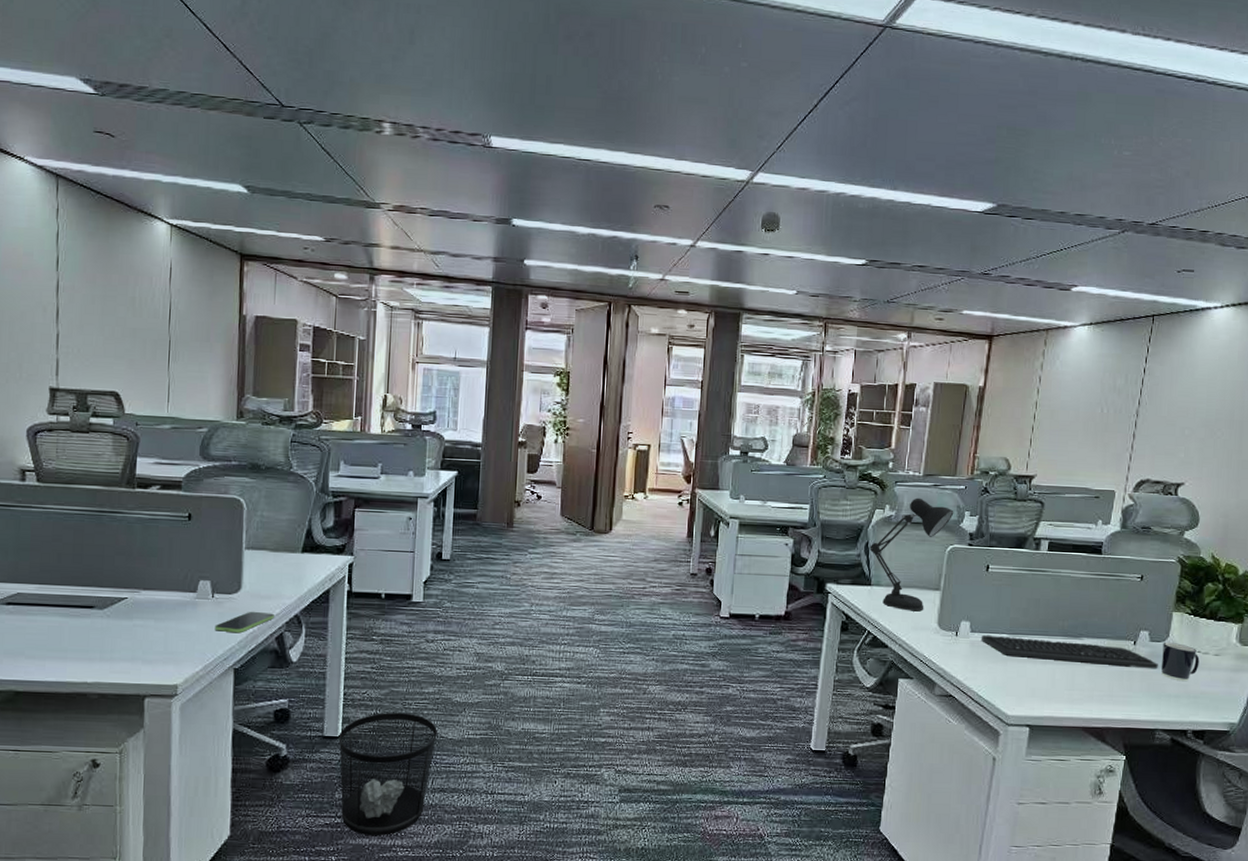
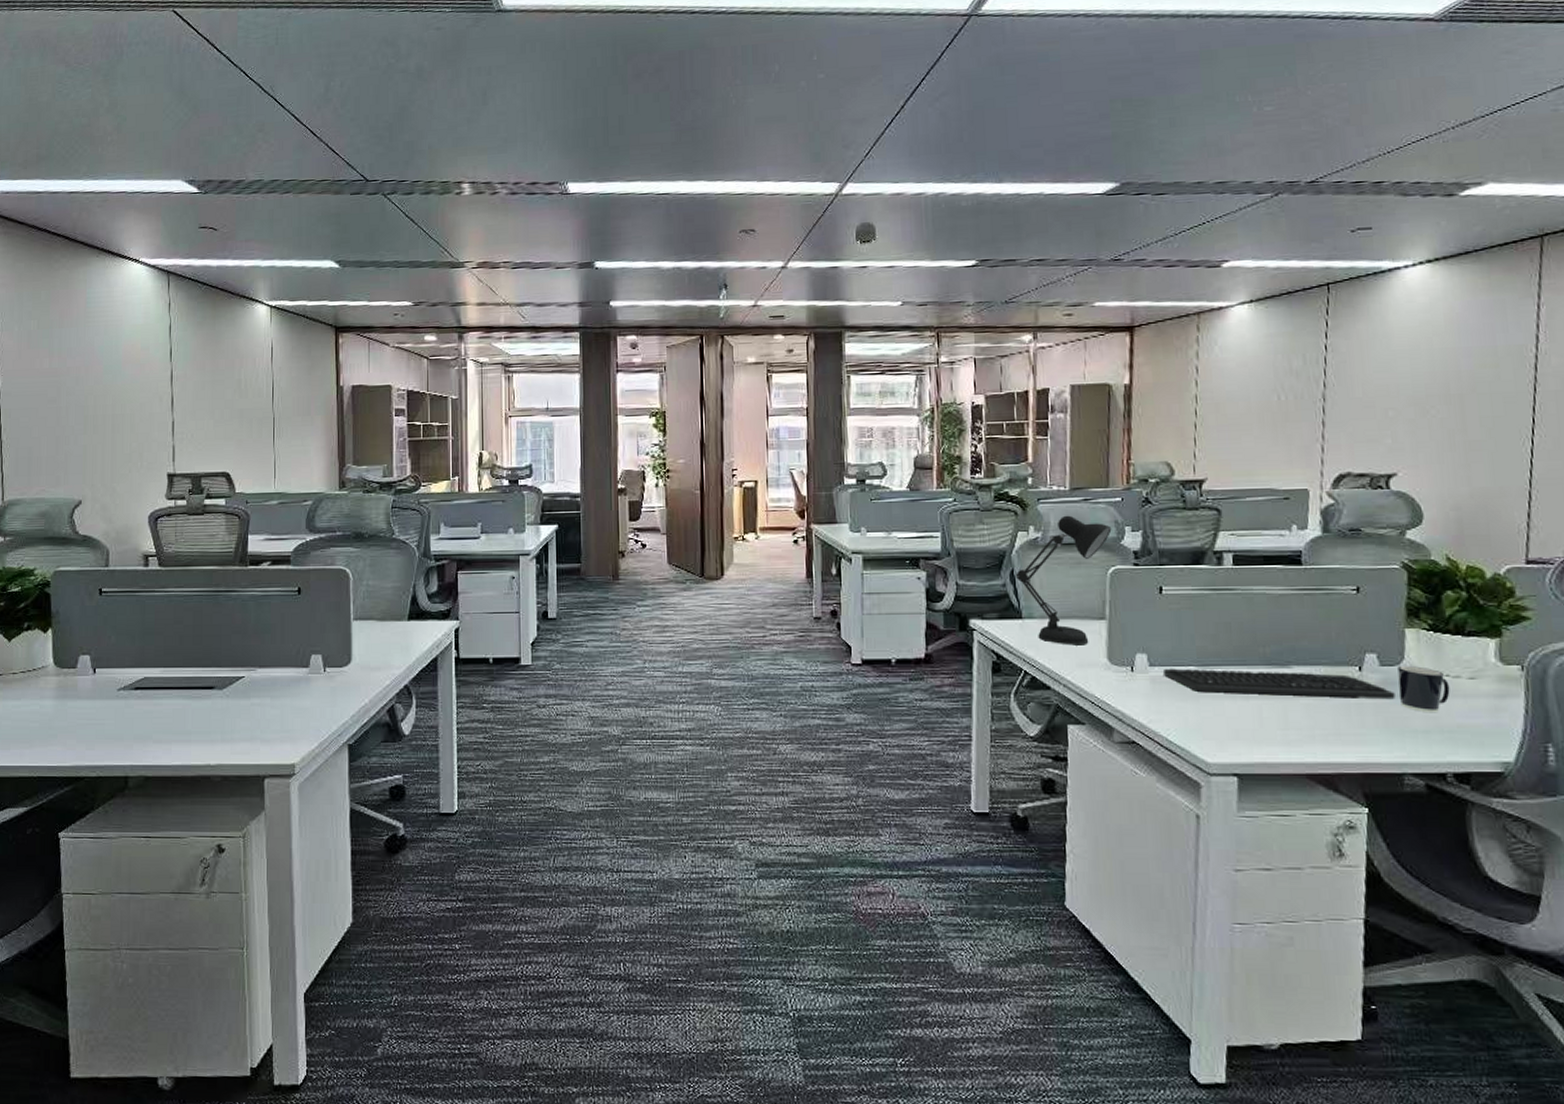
phone: present [214,611,274,633] -> none [328,683,384,708]
waste bin: present [338,712,437,836] -> none [455,784,556,922]

